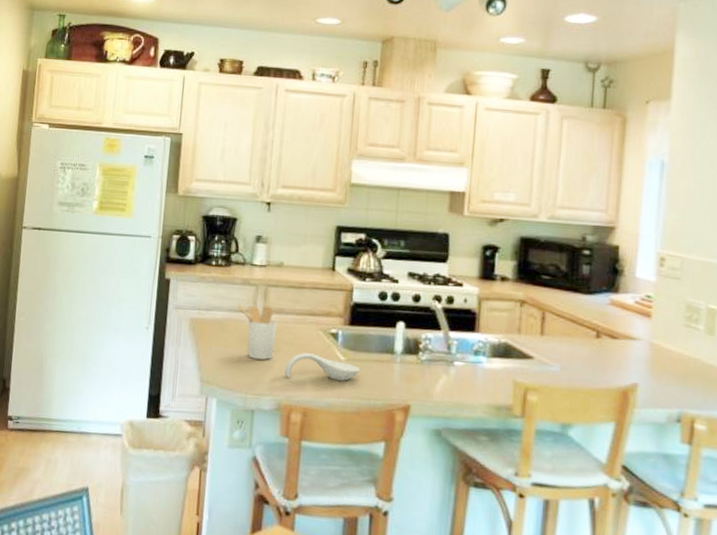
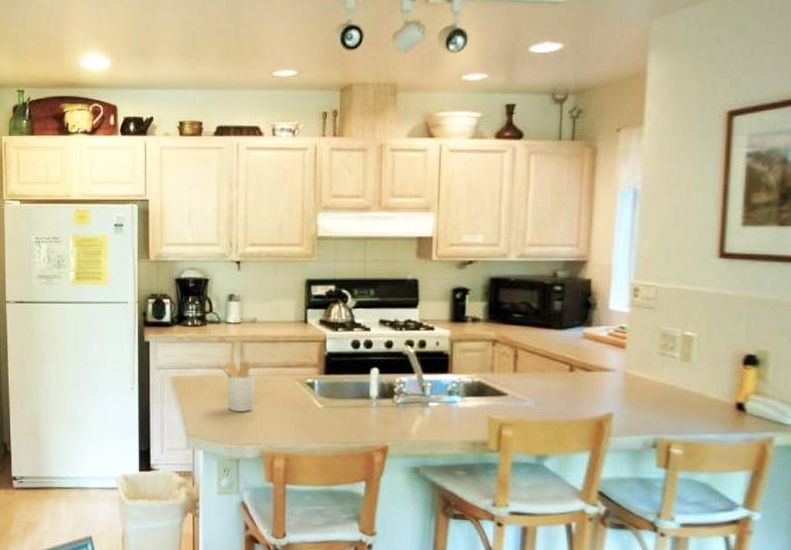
spoon rest: present [284,353,360,381] -> none [265,403,338,427]

